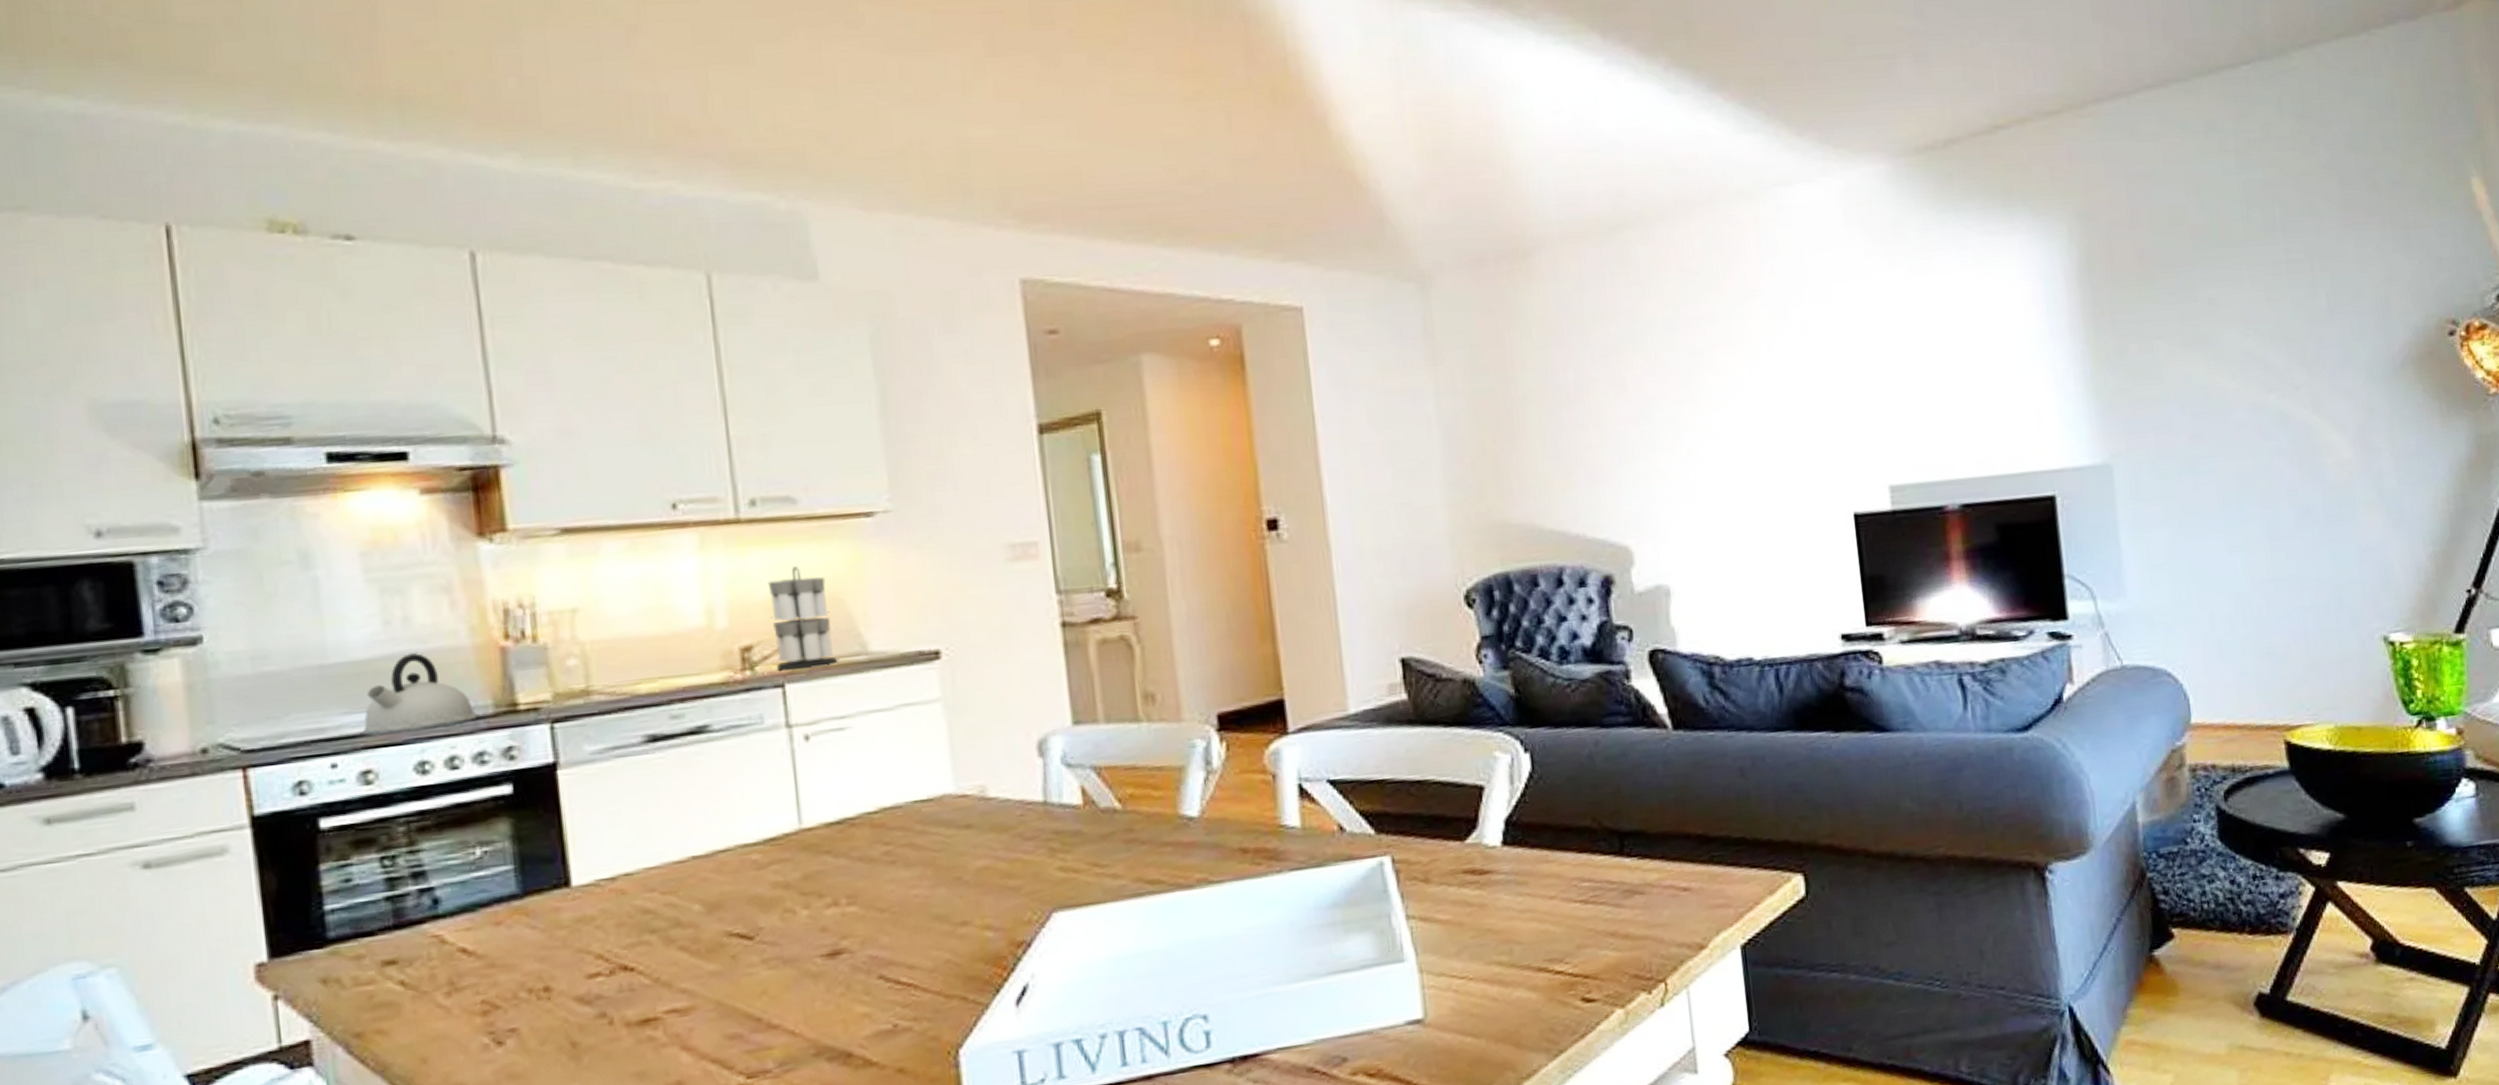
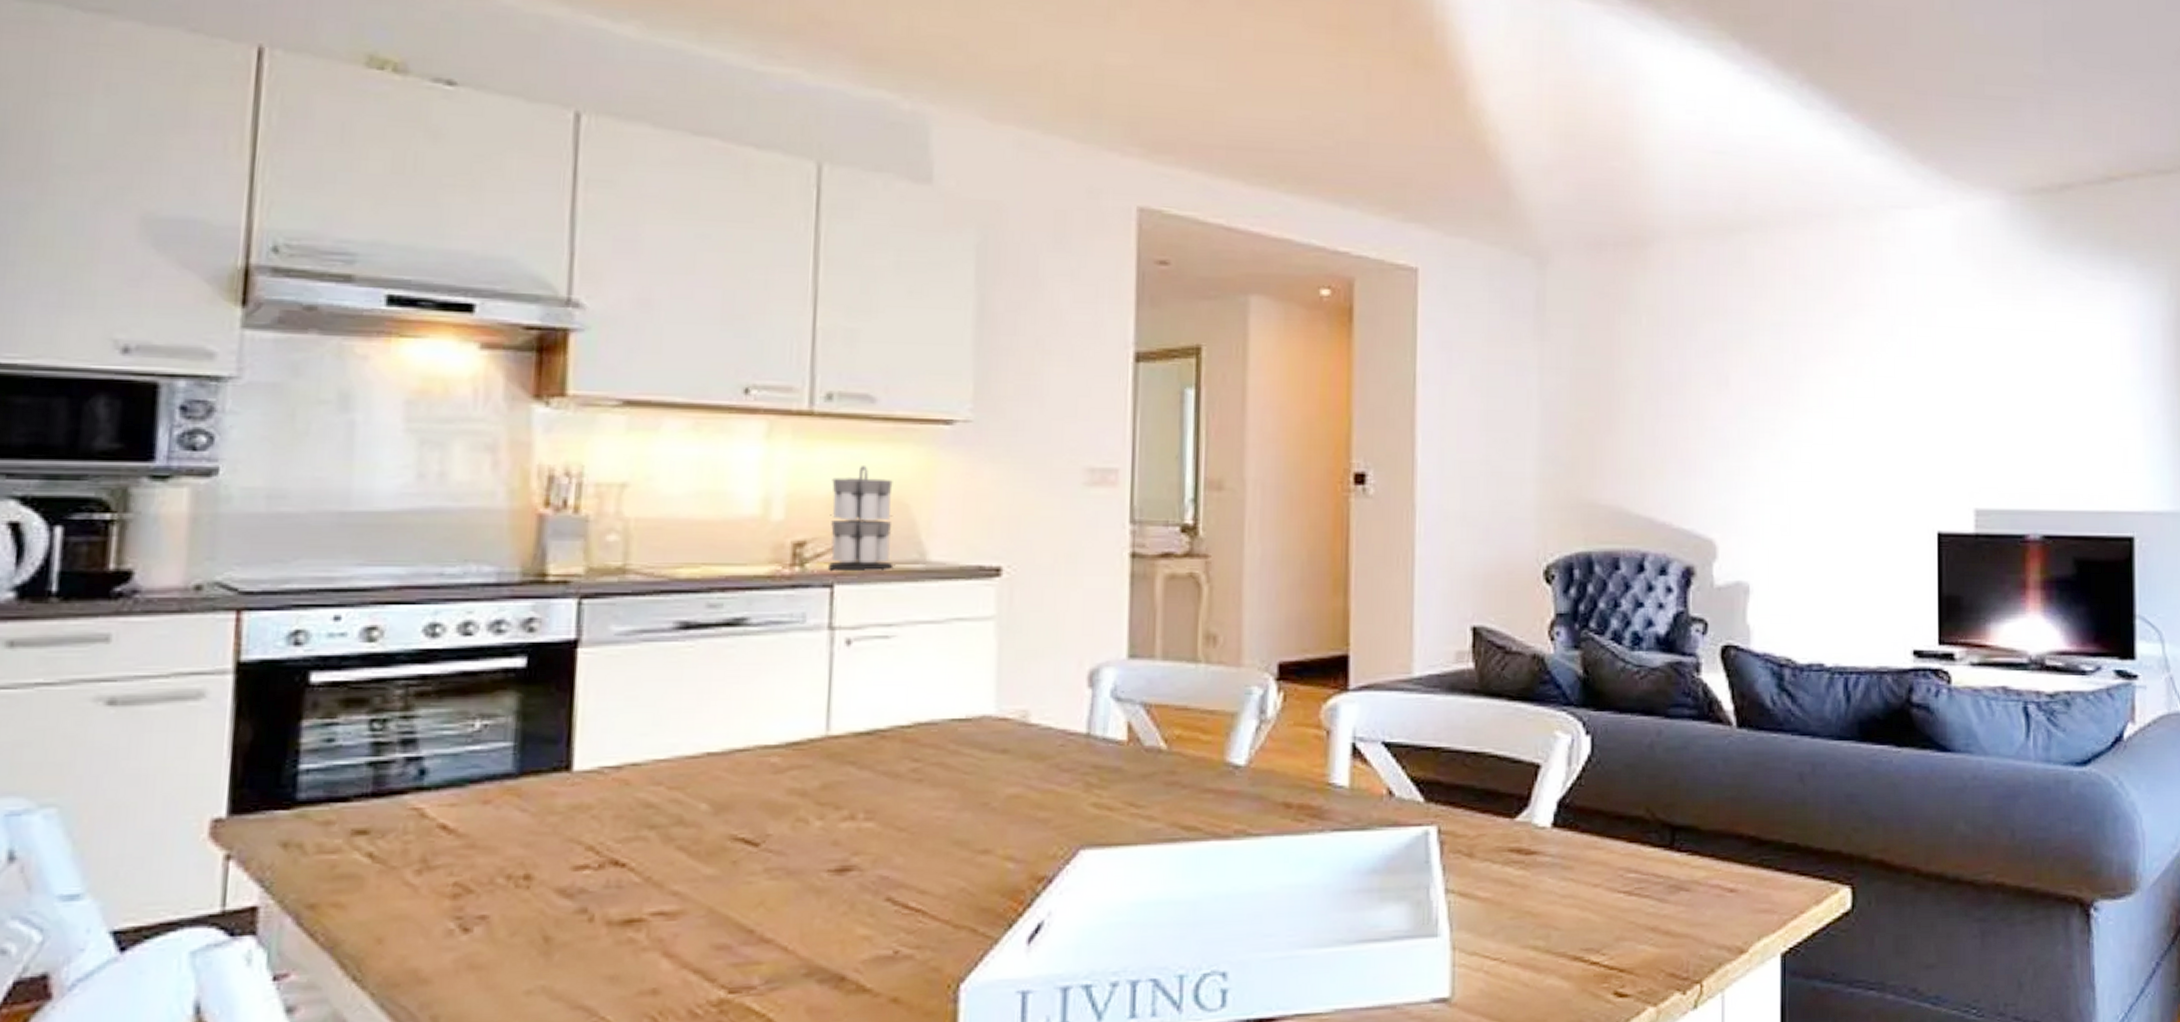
kettle: present [363,653,478,736] -> none [375,511,502,592]

